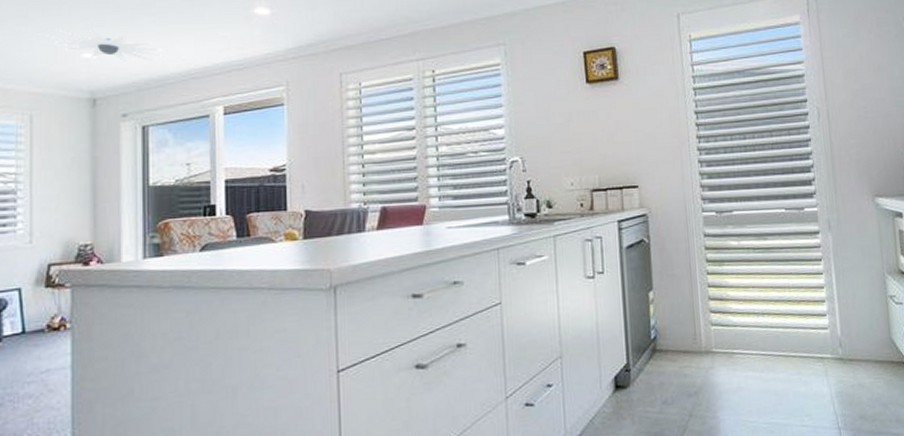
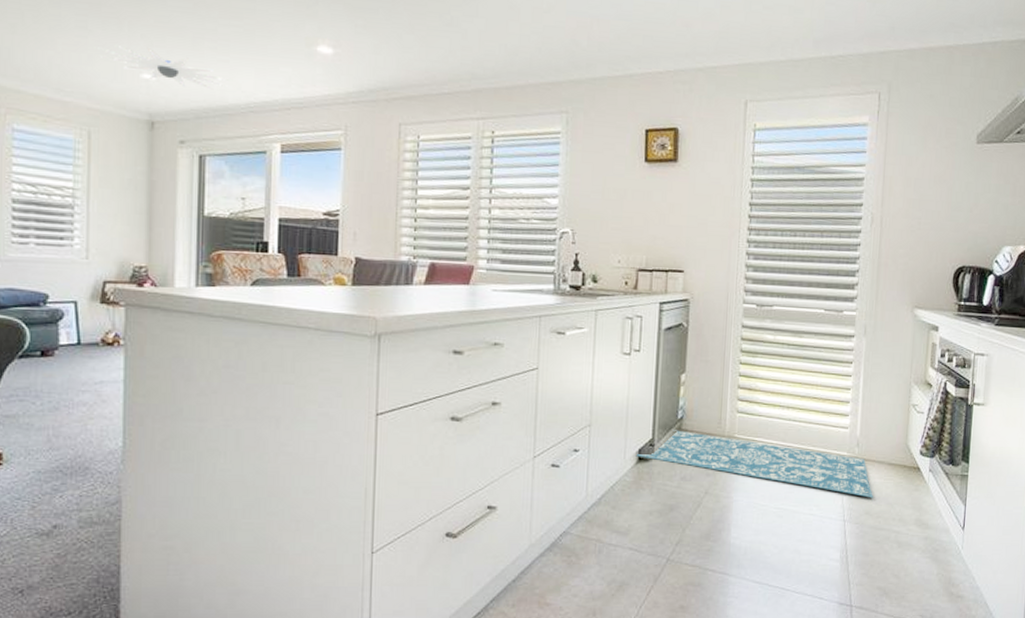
rug: none [612,351,866,401] -> present [636,430,874,498]

